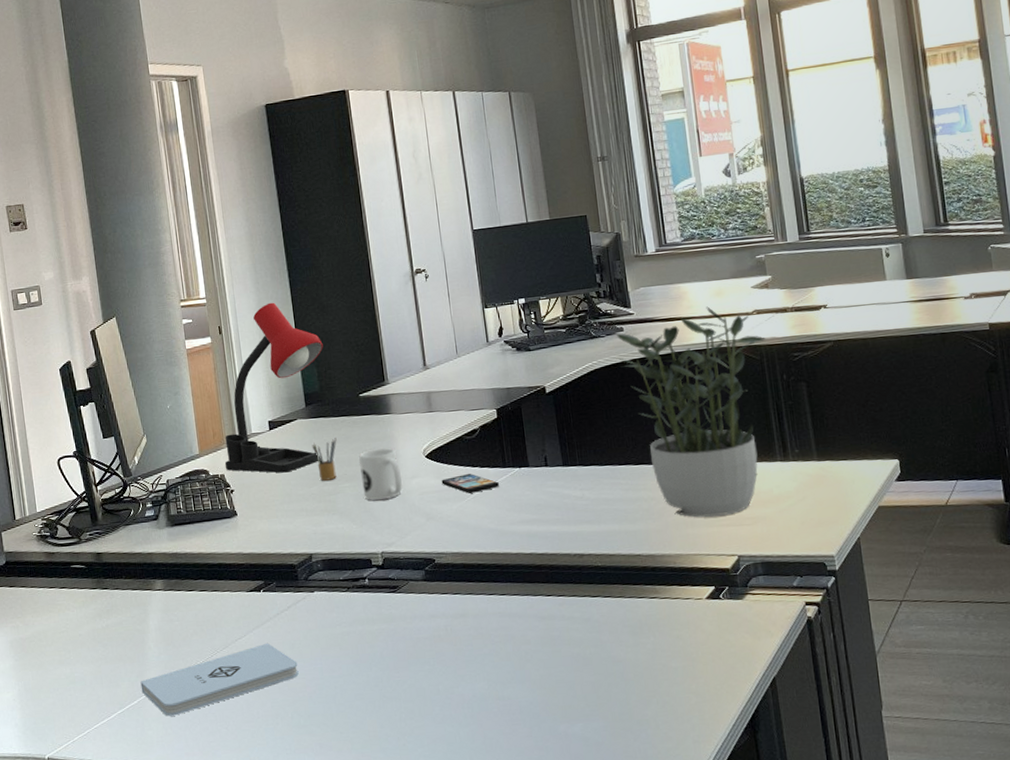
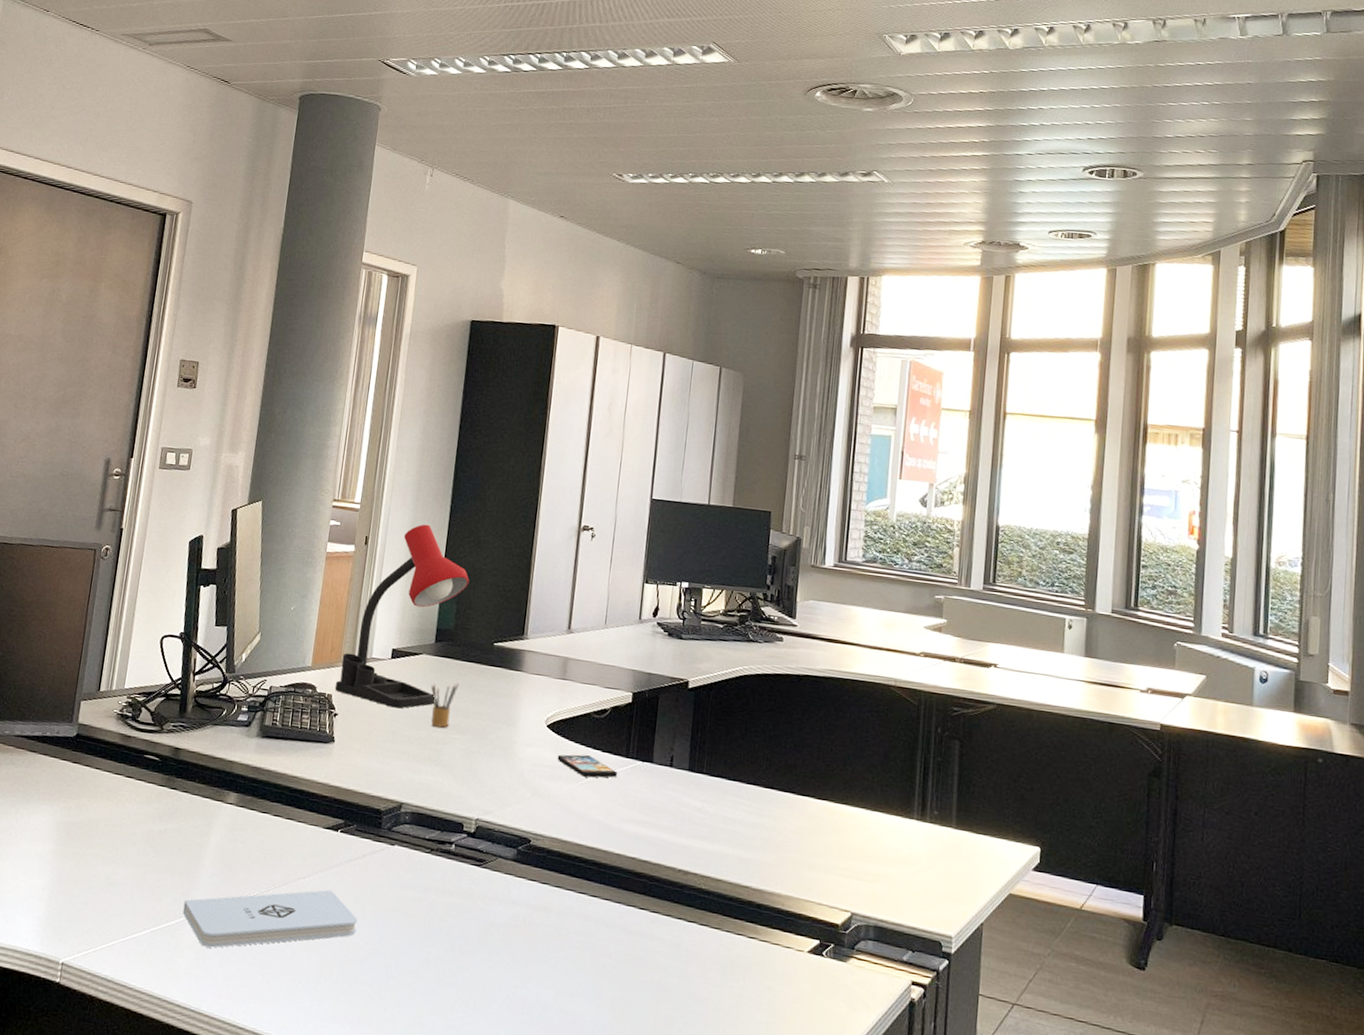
mug: present [359,448,402,501] -> none [472,705,518,763]
potted plant: present [617,306,766,517] -> none [771,636,928,865]

